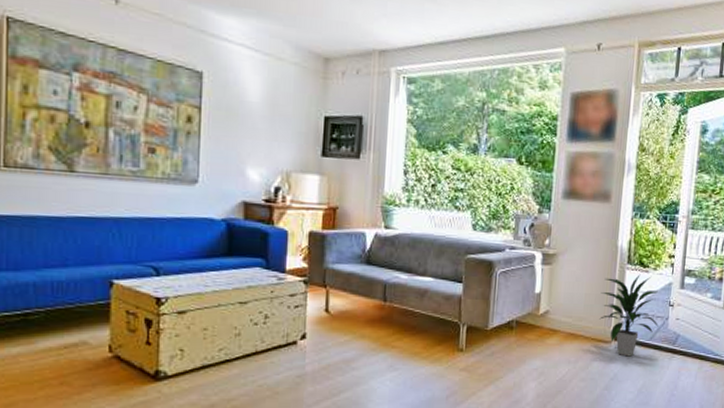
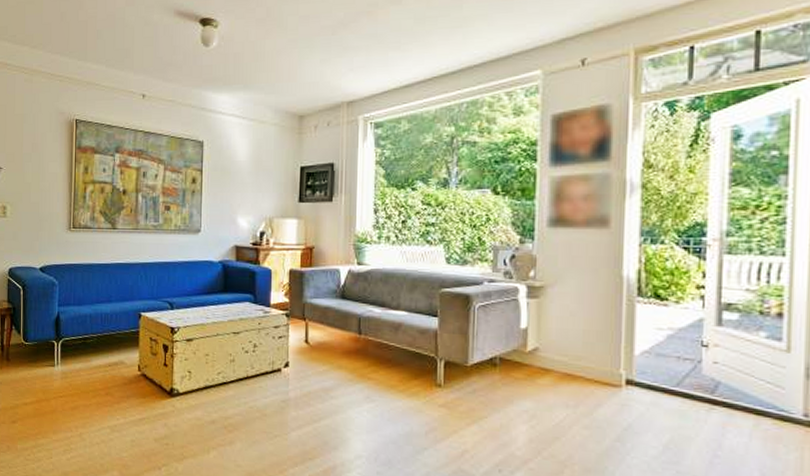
indoor plant: present [599,274,659,357] -> none [603,308,689,405]

